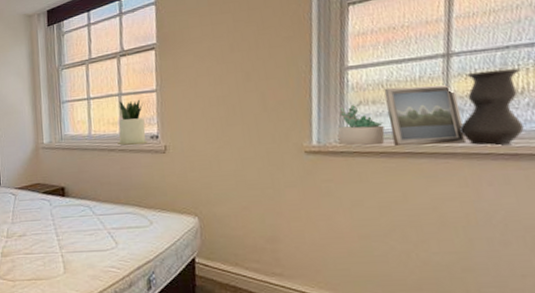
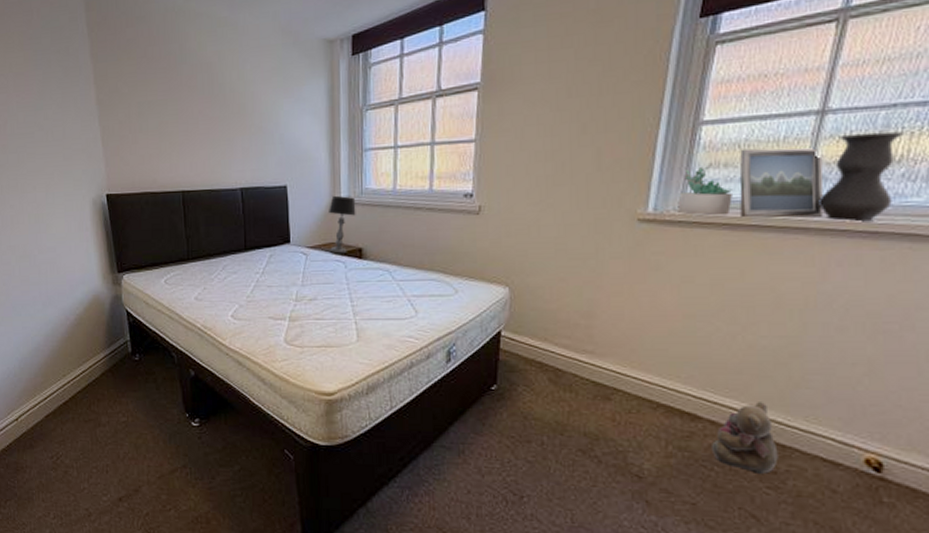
table lamp: none [33,142,58,194] -> present [329,195,356,254]
planter: present [117,99,149,146] -> none [425,150,461,205]

